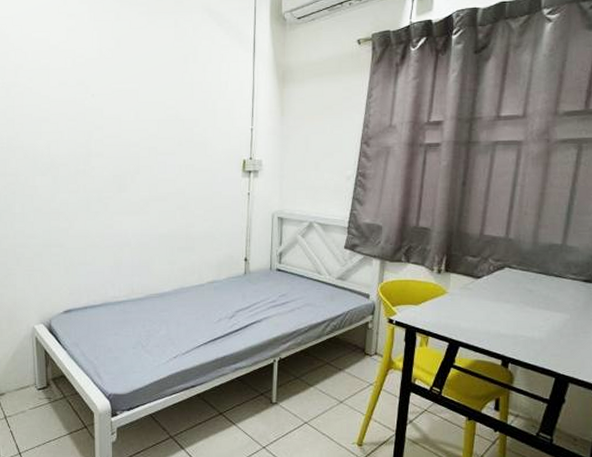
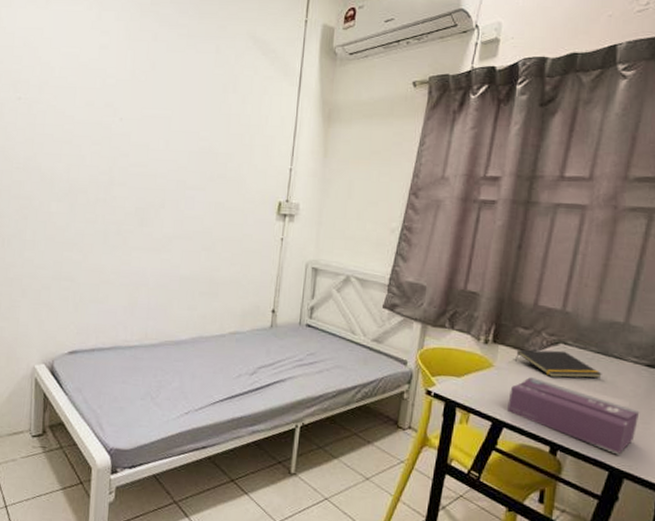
tissue box: none [462,299,580,362] -> present [508,376,640,455]
notepad: none [466,274,544,298] -> present [515,350,602,378]

